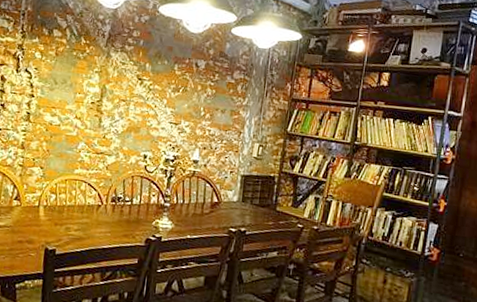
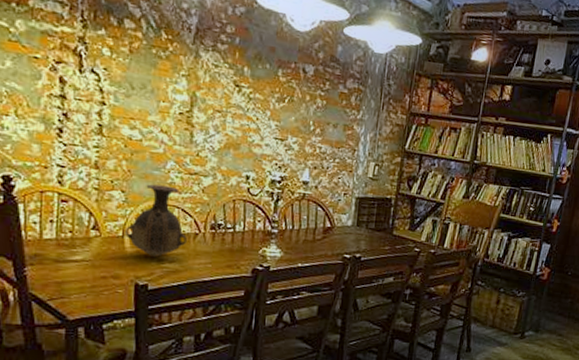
vase: none [41,161,91,226] -> present [125,184,187,258]

